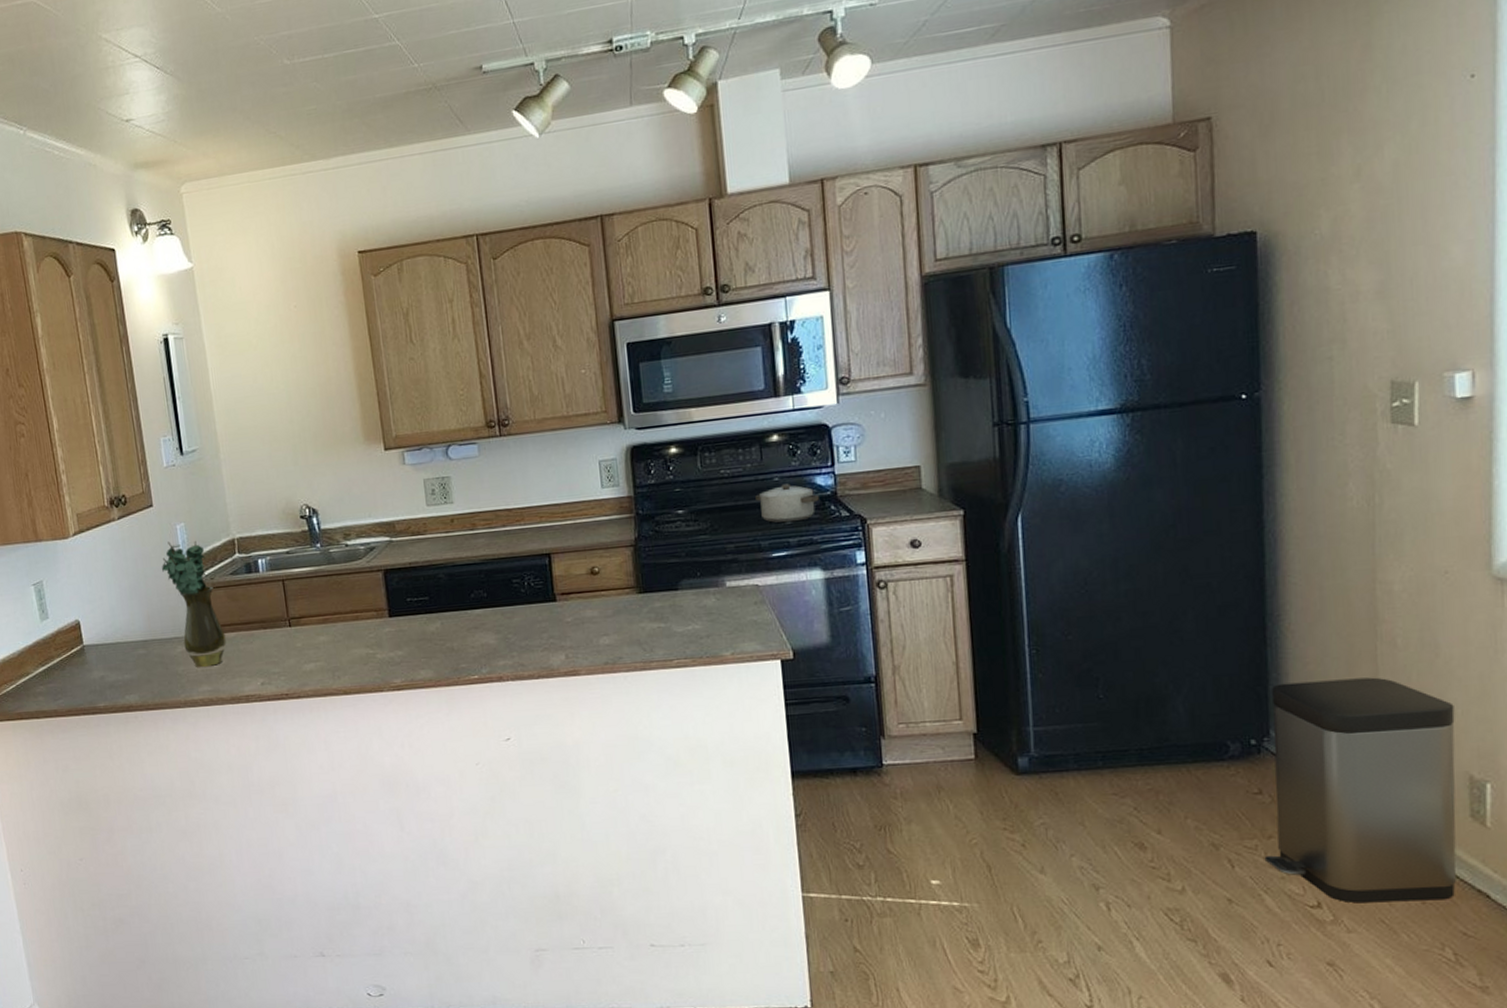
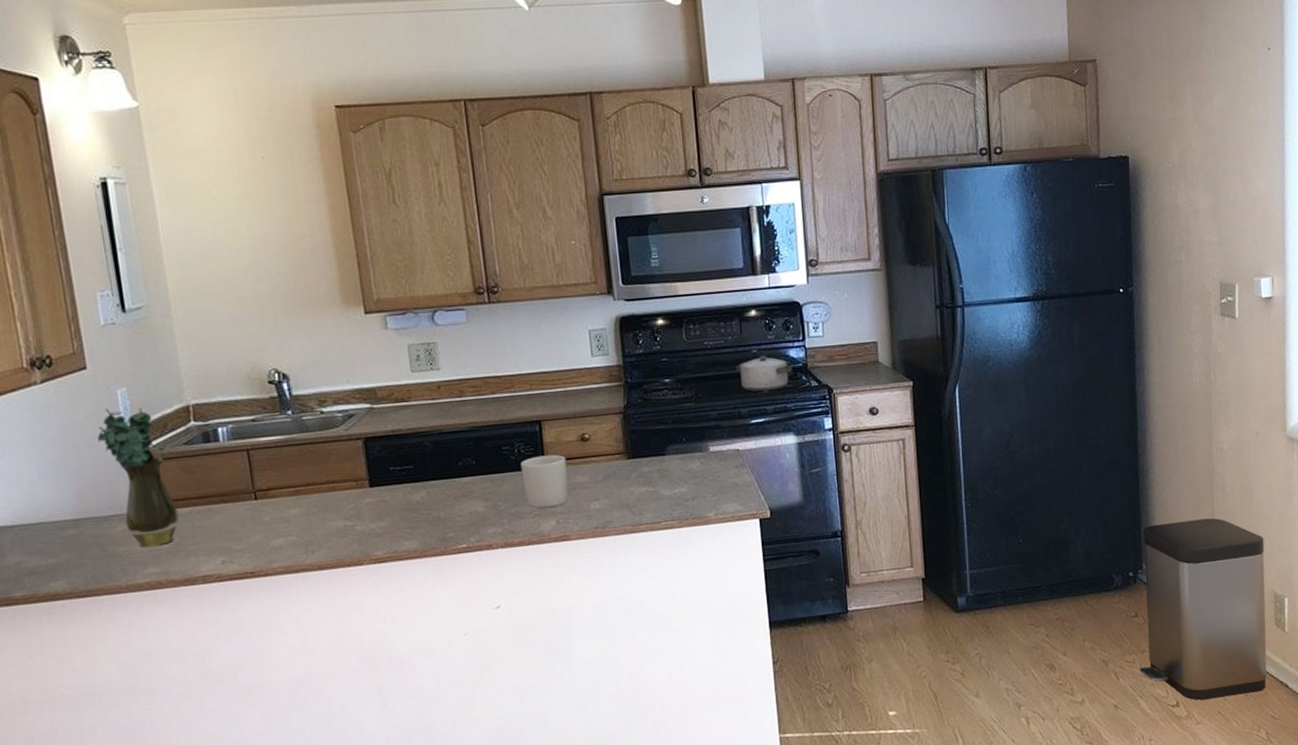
mug: none [530,588,579,643] -> present [520,454,569,509]

